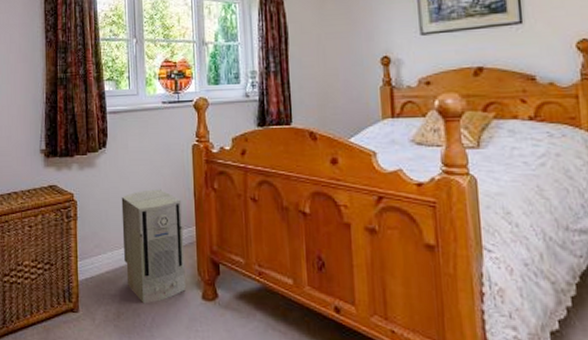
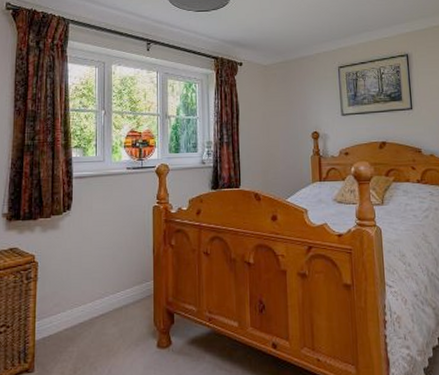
air purifier: present [121,189,186,304] -> none [83,248,142,357]

